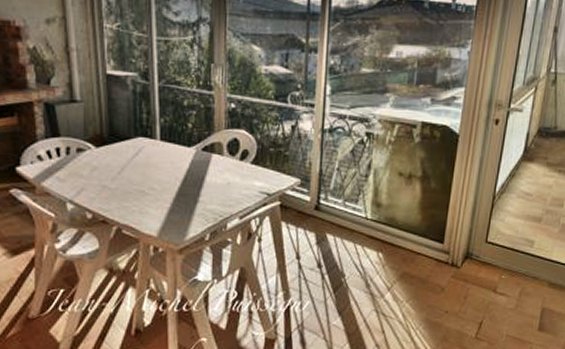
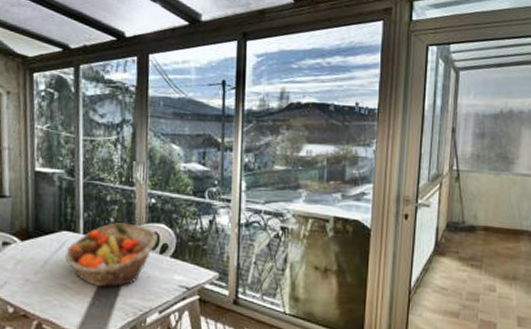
fruit basket: none [141,128,238,194] -> present [64,223,157,288]

